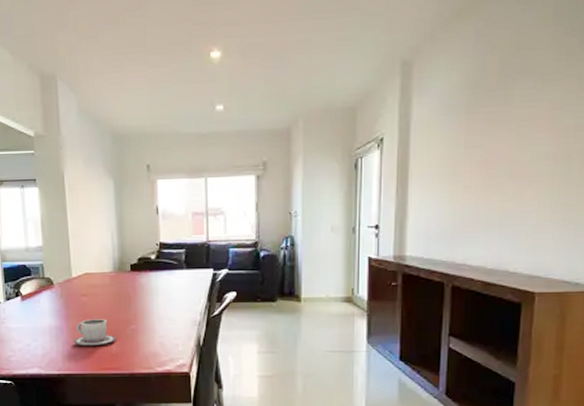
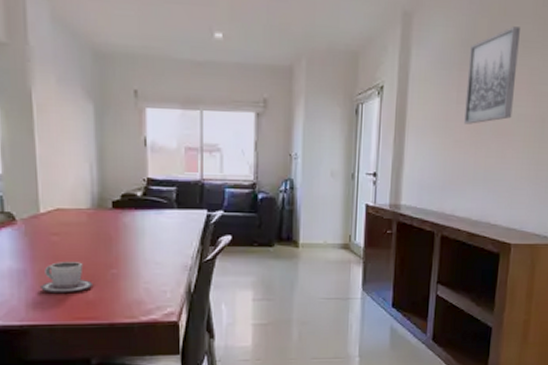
wall art: none [474,60,537,169] -> present [464,26,520,124]

